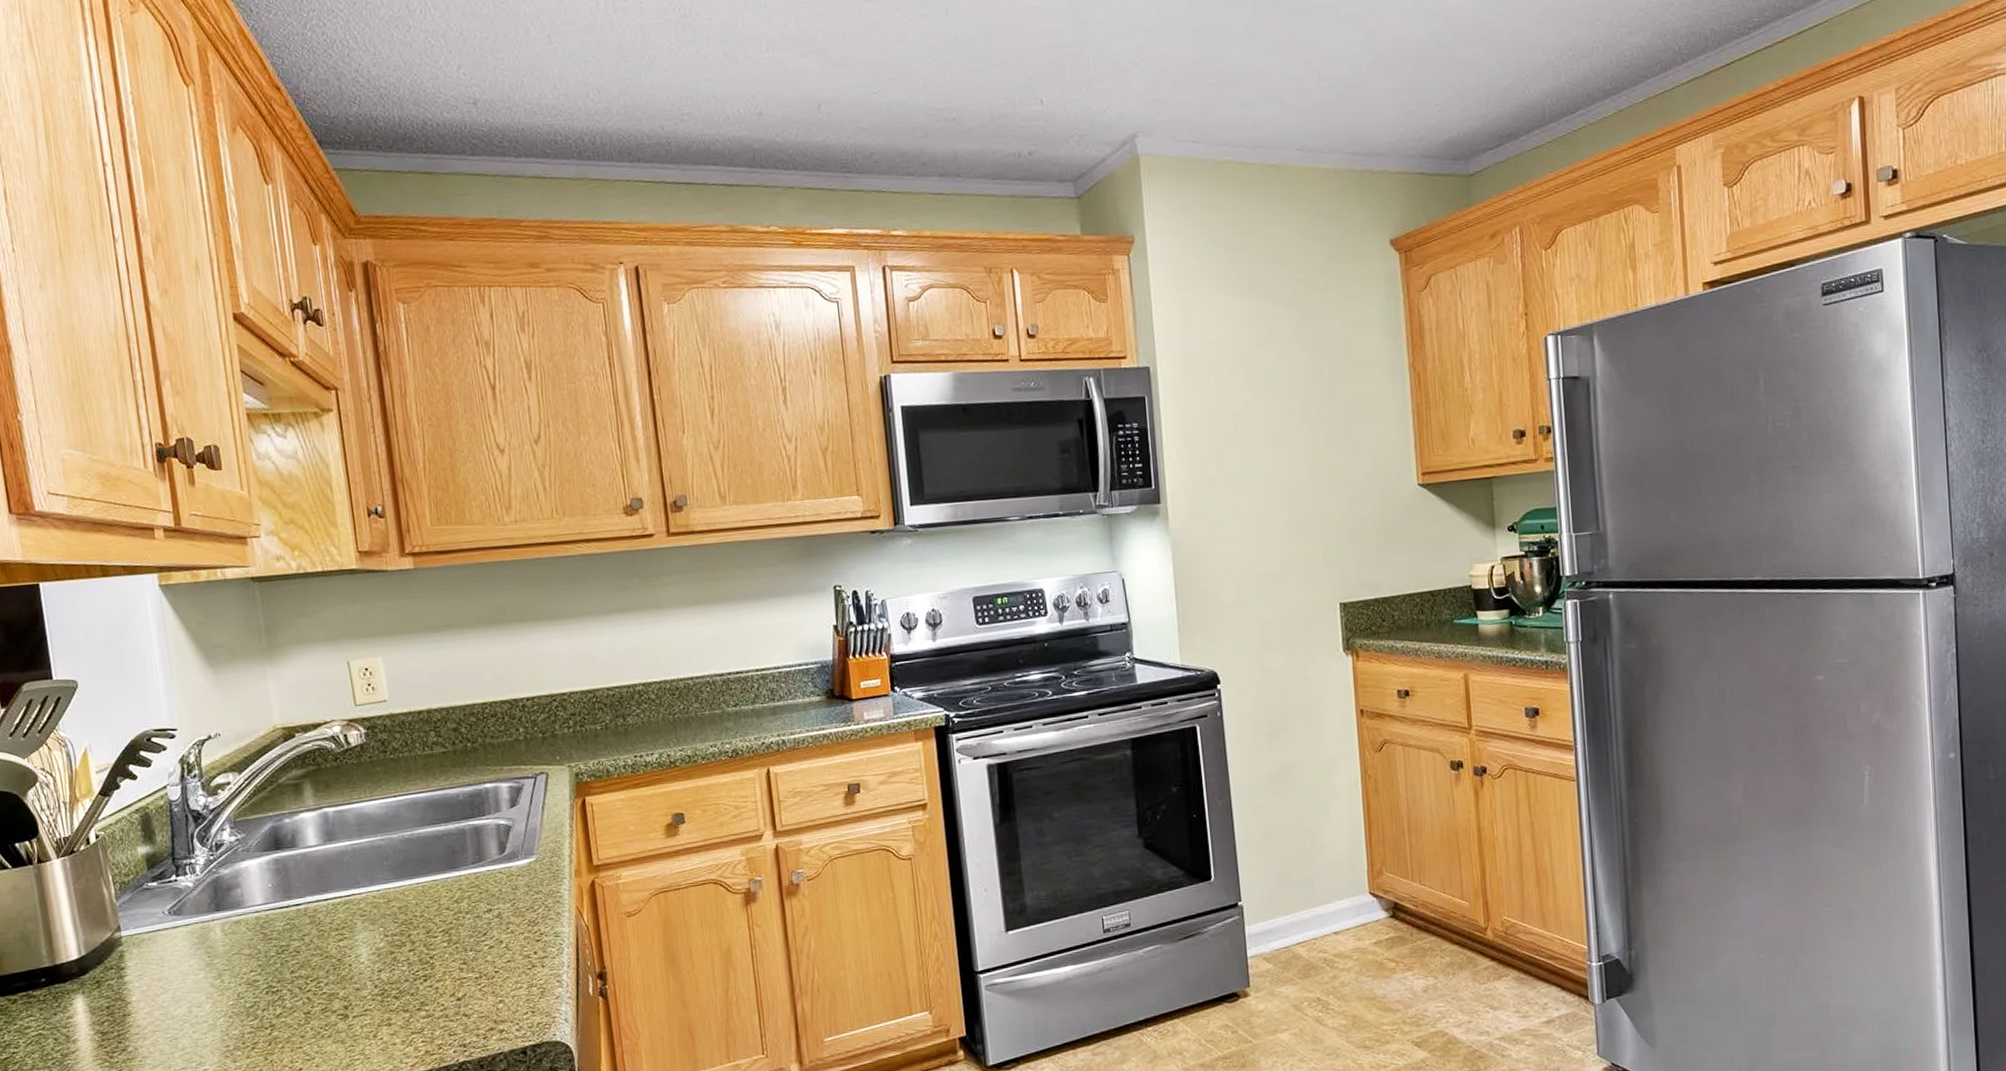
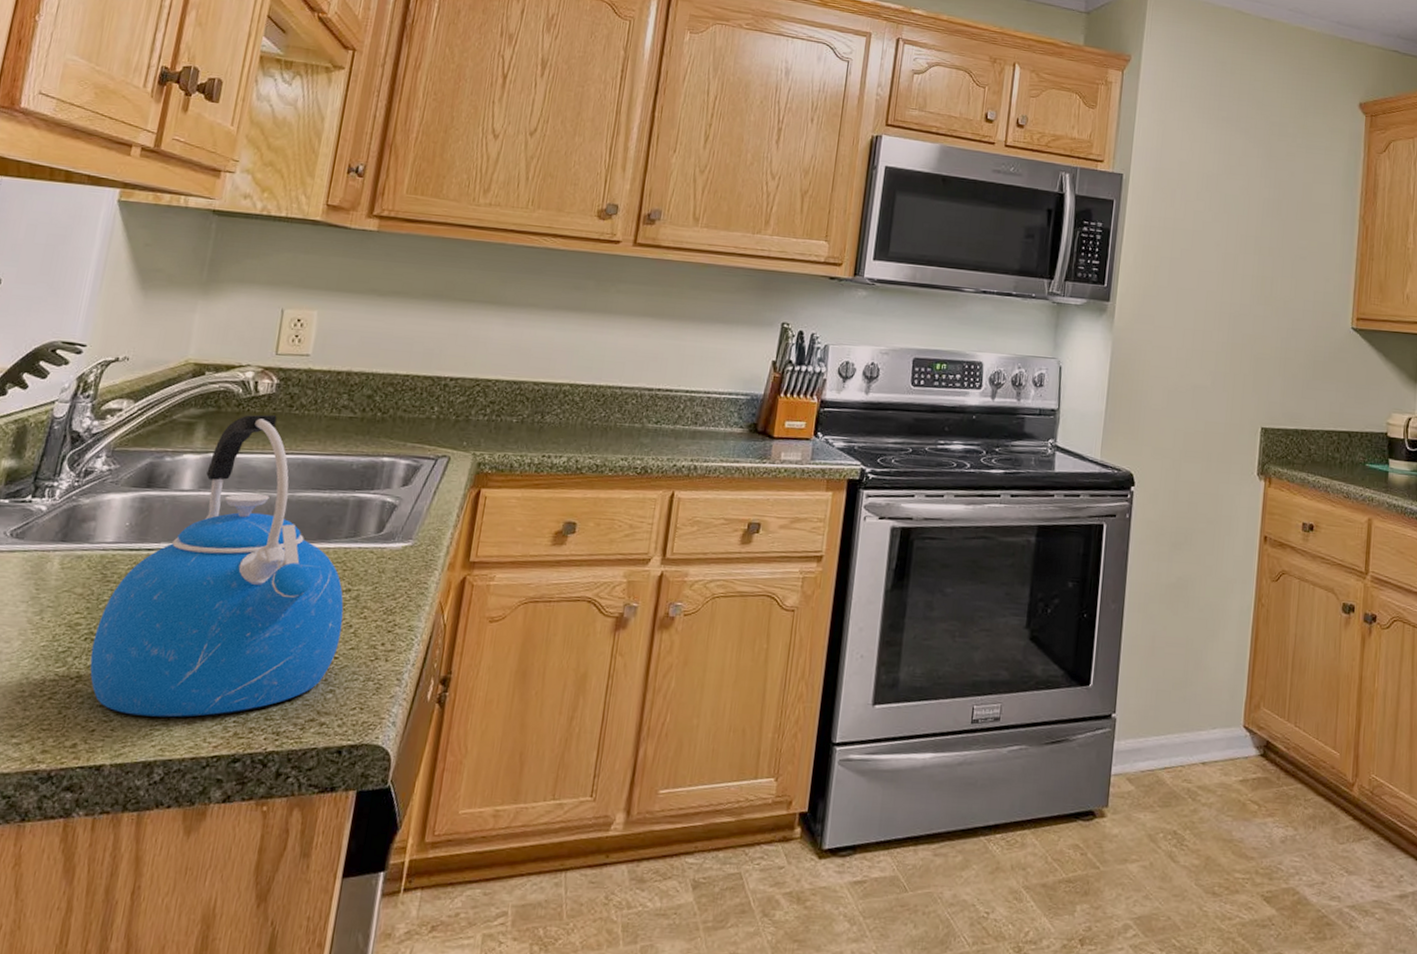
kettle: none [273,763,496,1051] -> present [89,414,344,718]

